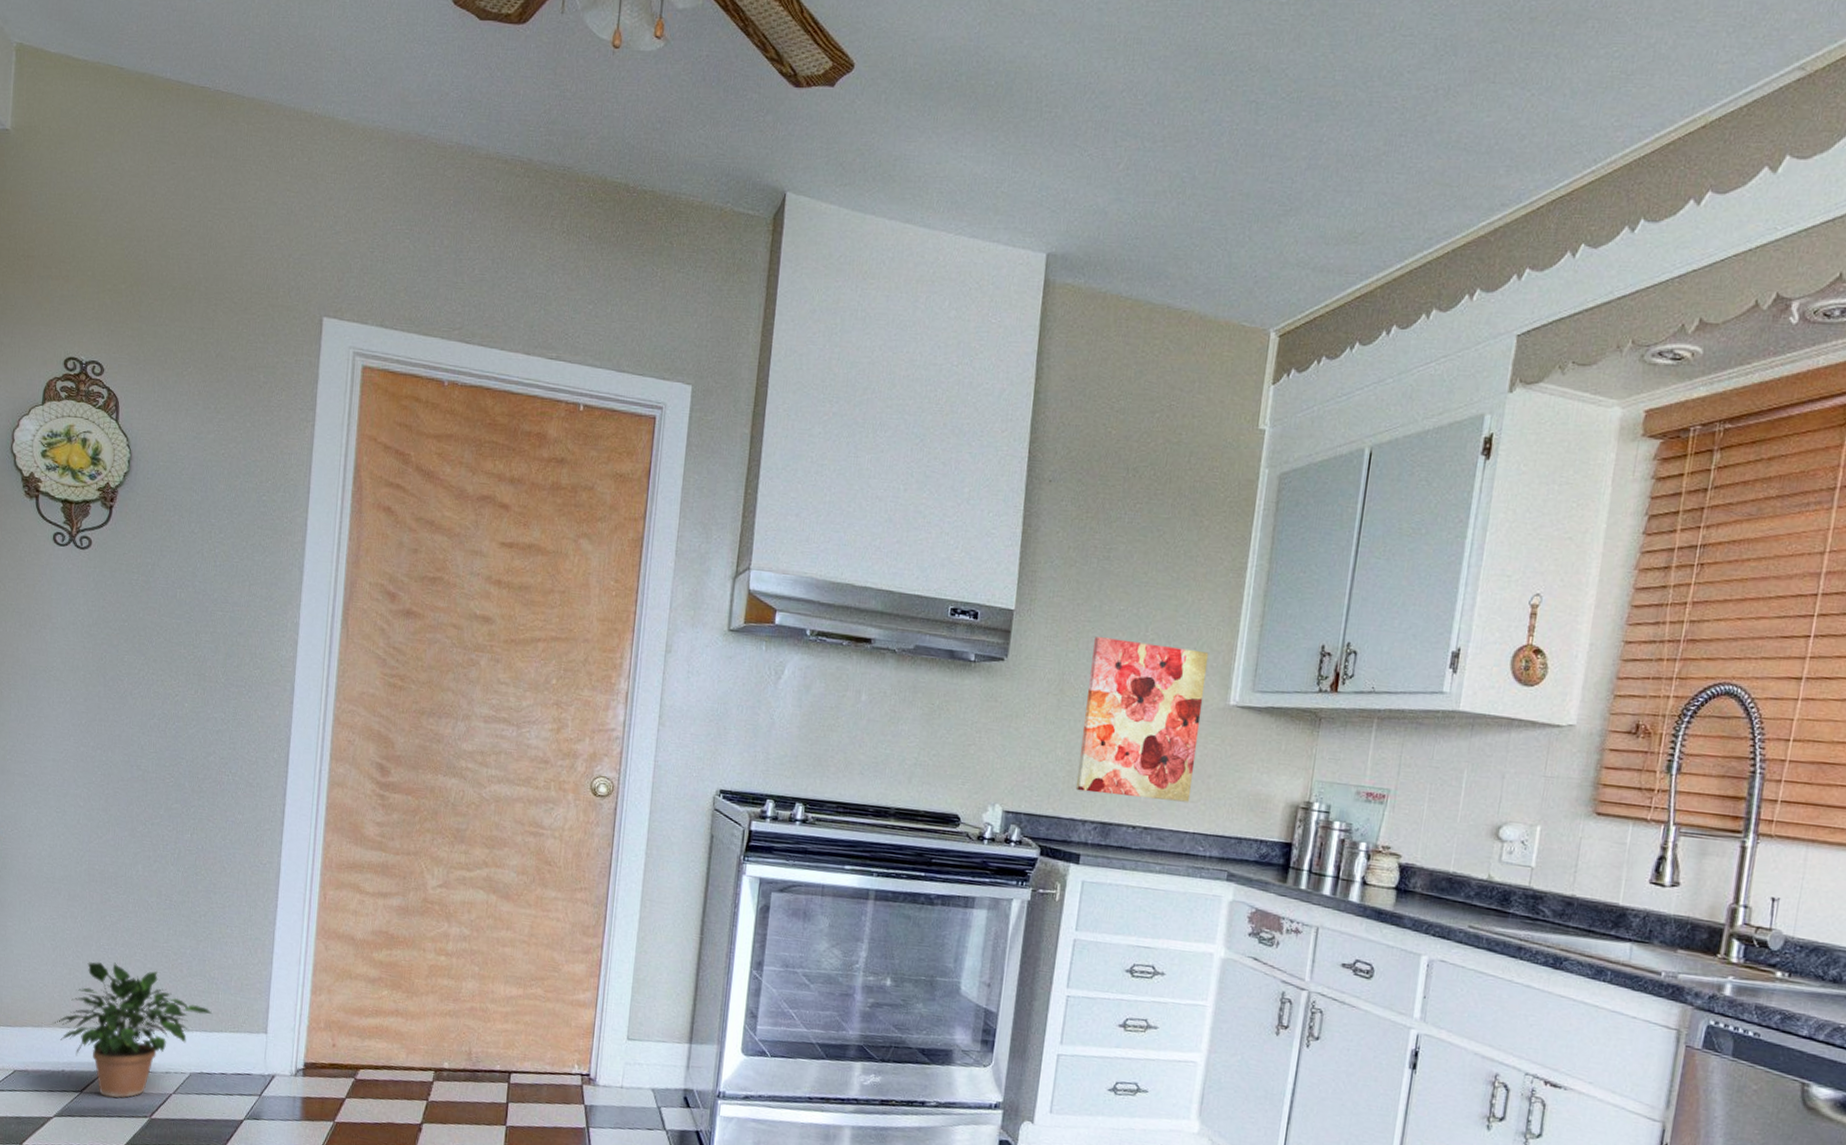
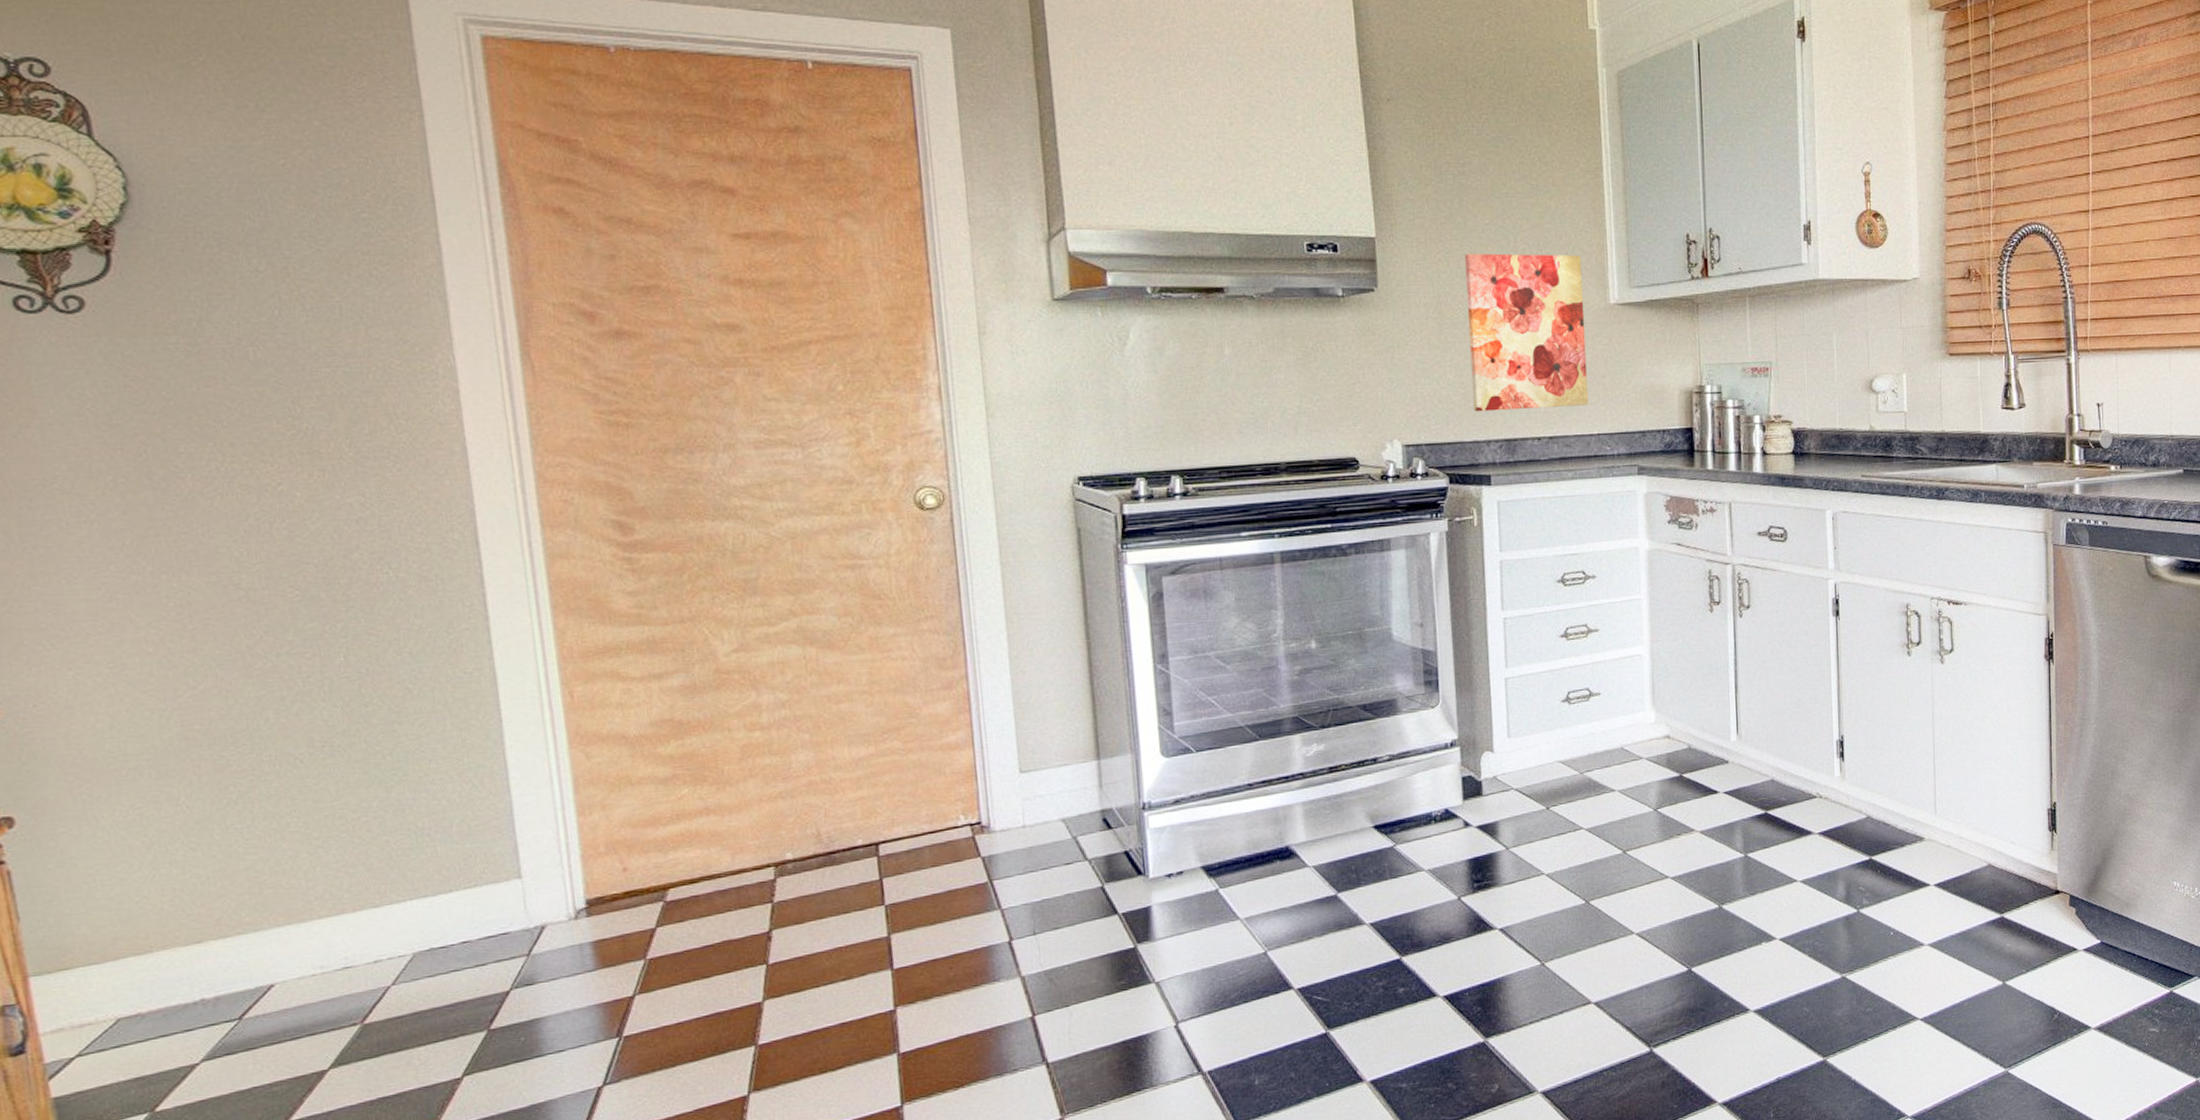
potted plant: present [52,961,213,1098] -> none [169,838,432,1016]

